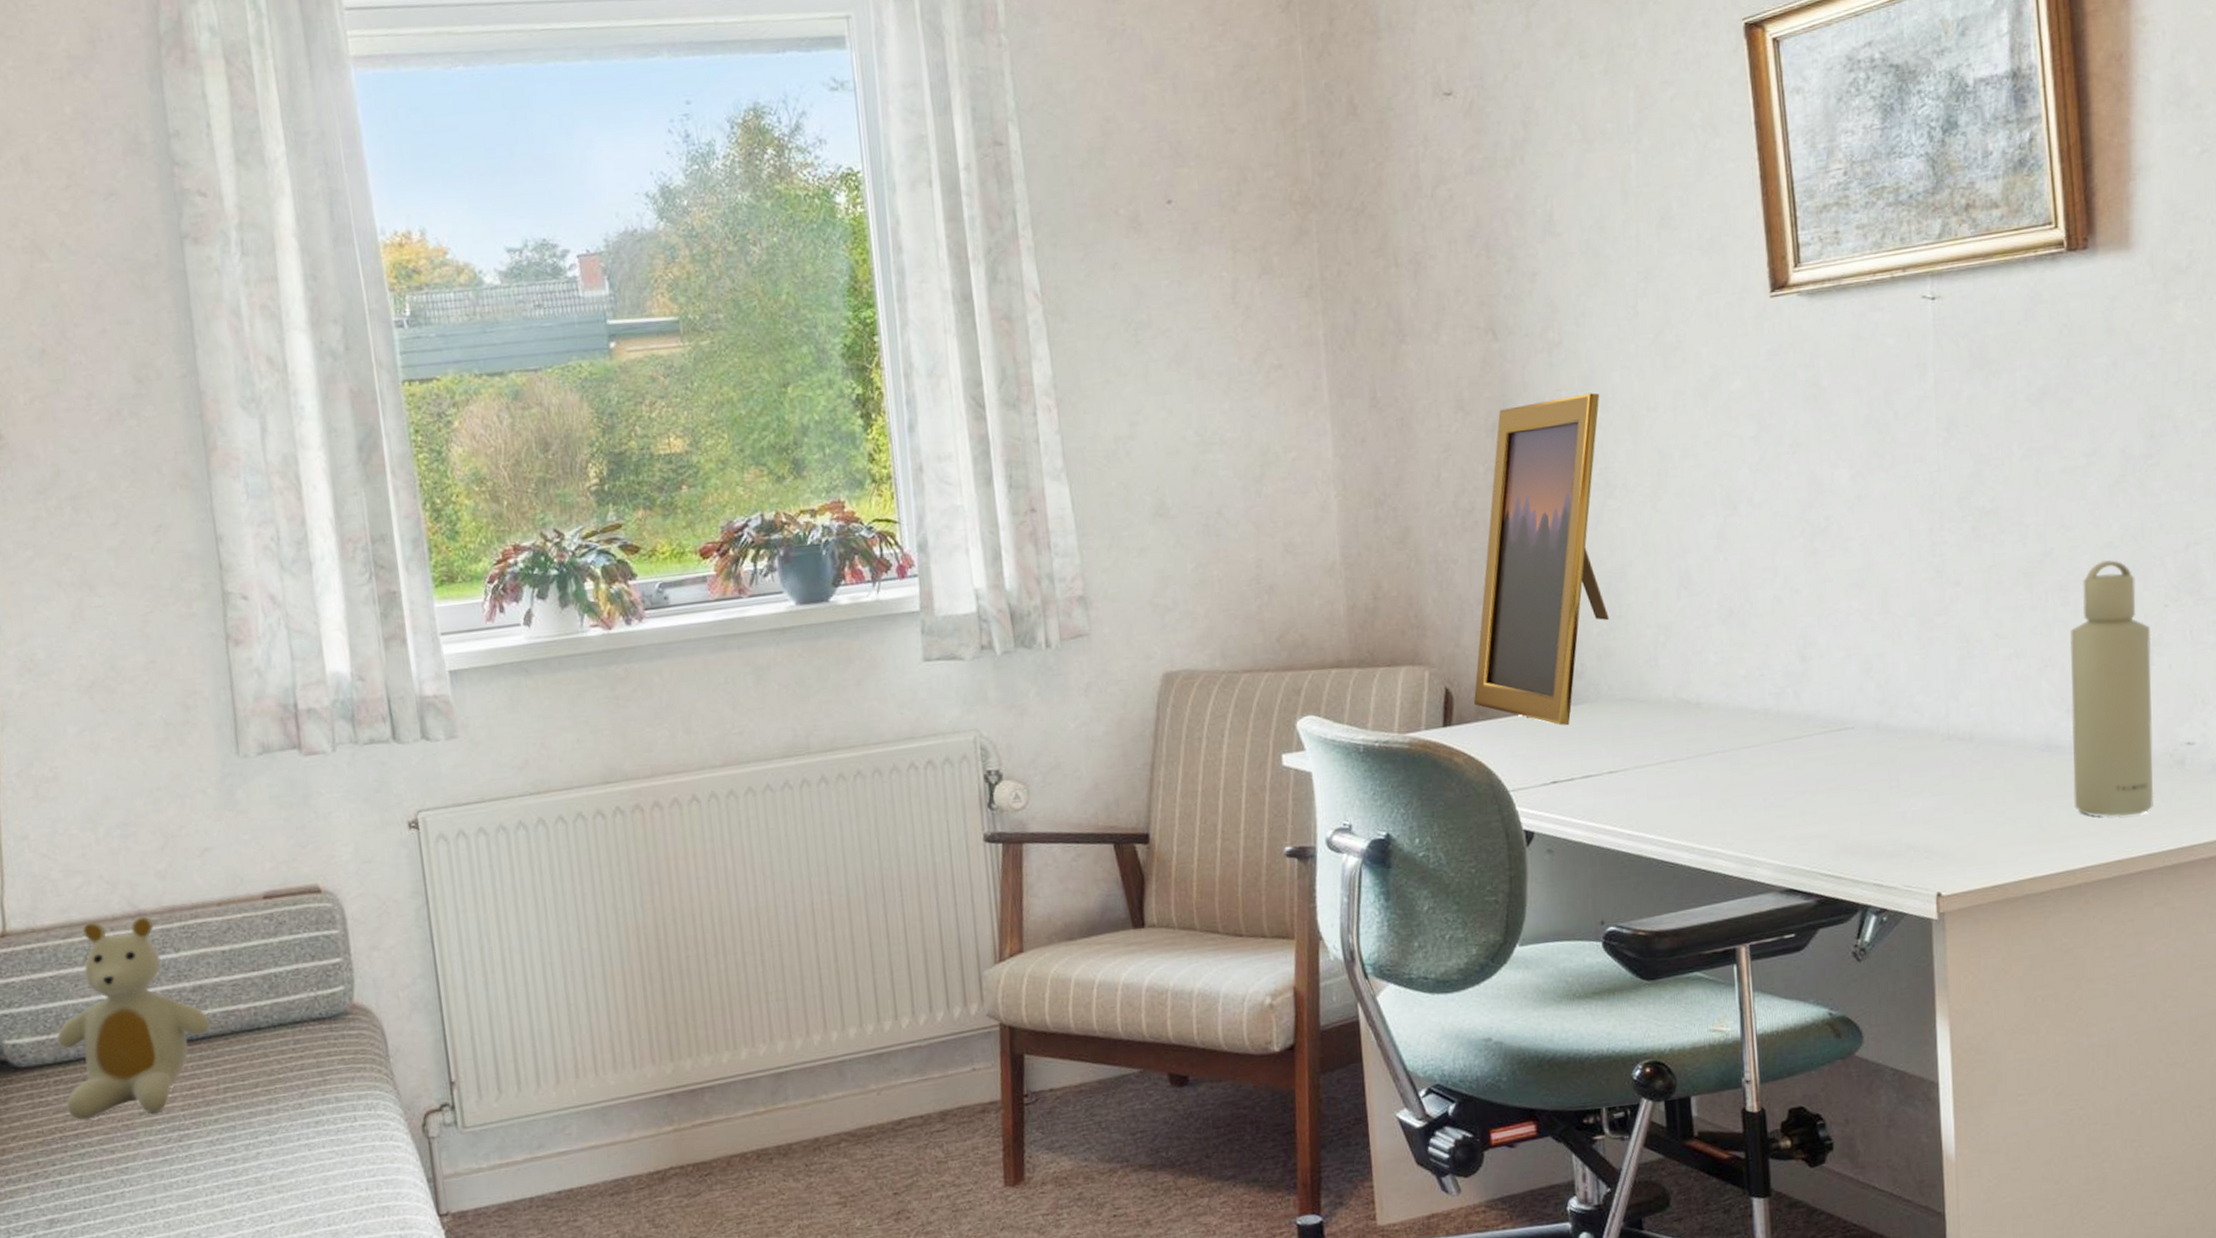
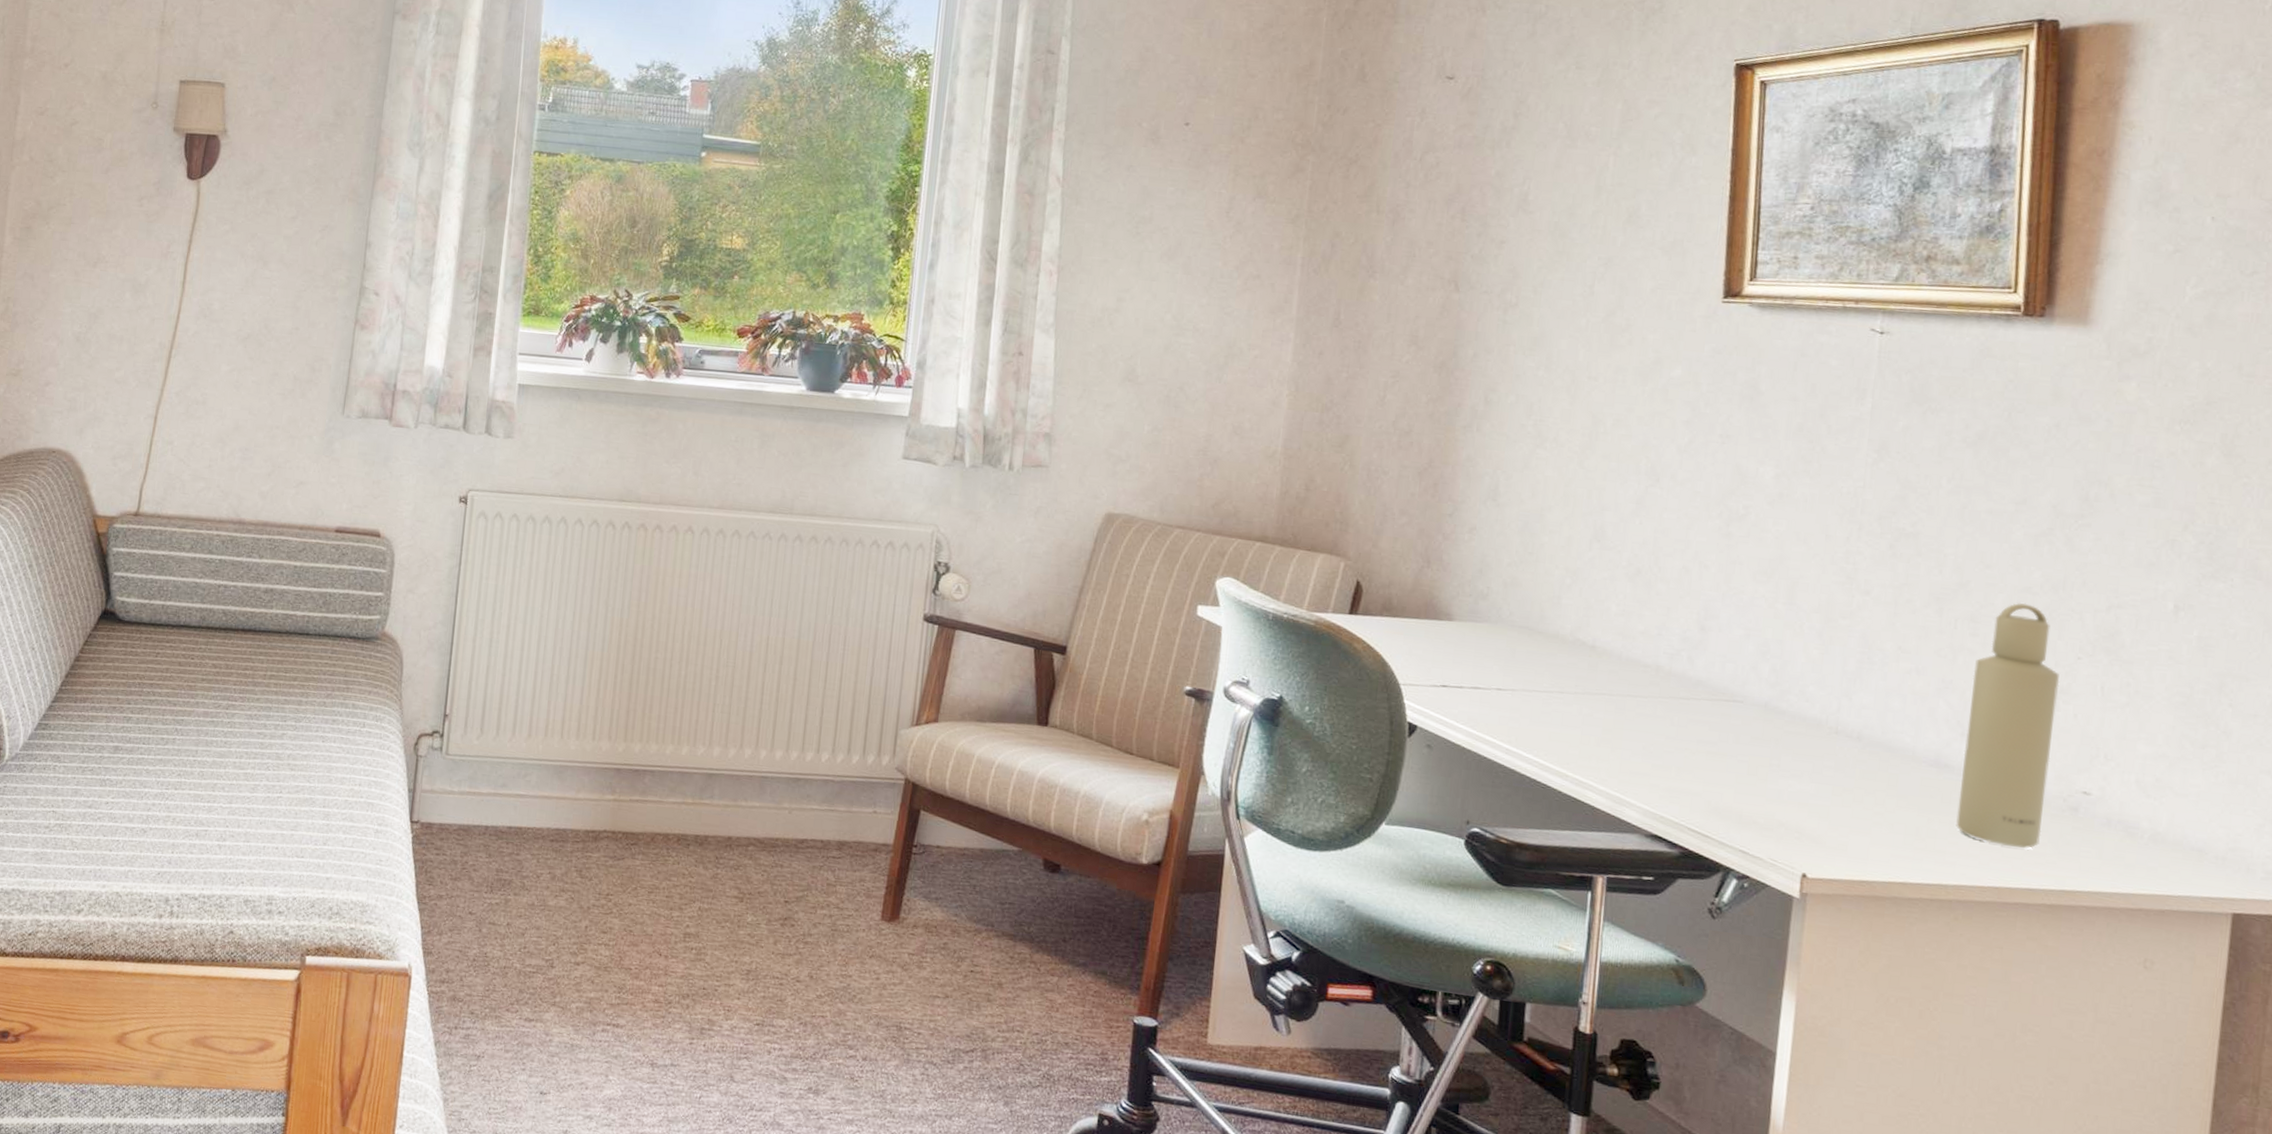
stuffed bear: present [56,916,211,1120] -> none [149,518,273,682]
picture frame: present [1474,392,1609,726] -> none [1382,351,1546,639]

